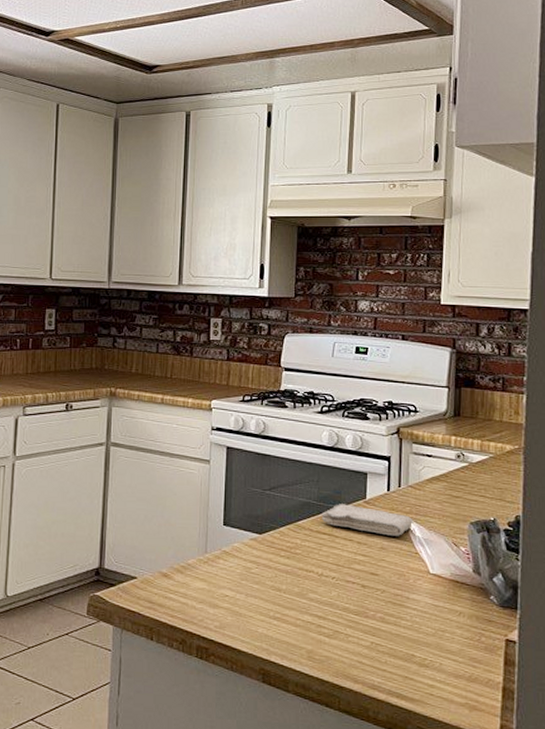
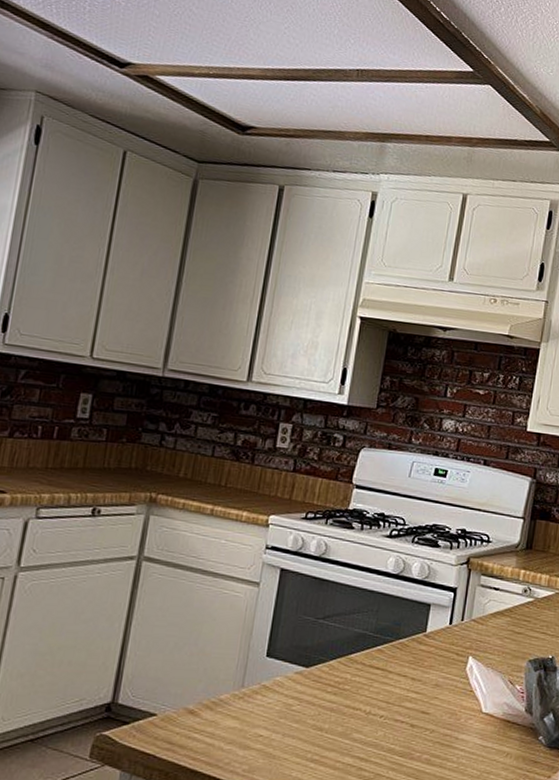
washcloth: present [322,504,414,536] -> none [377,636,473,673]

